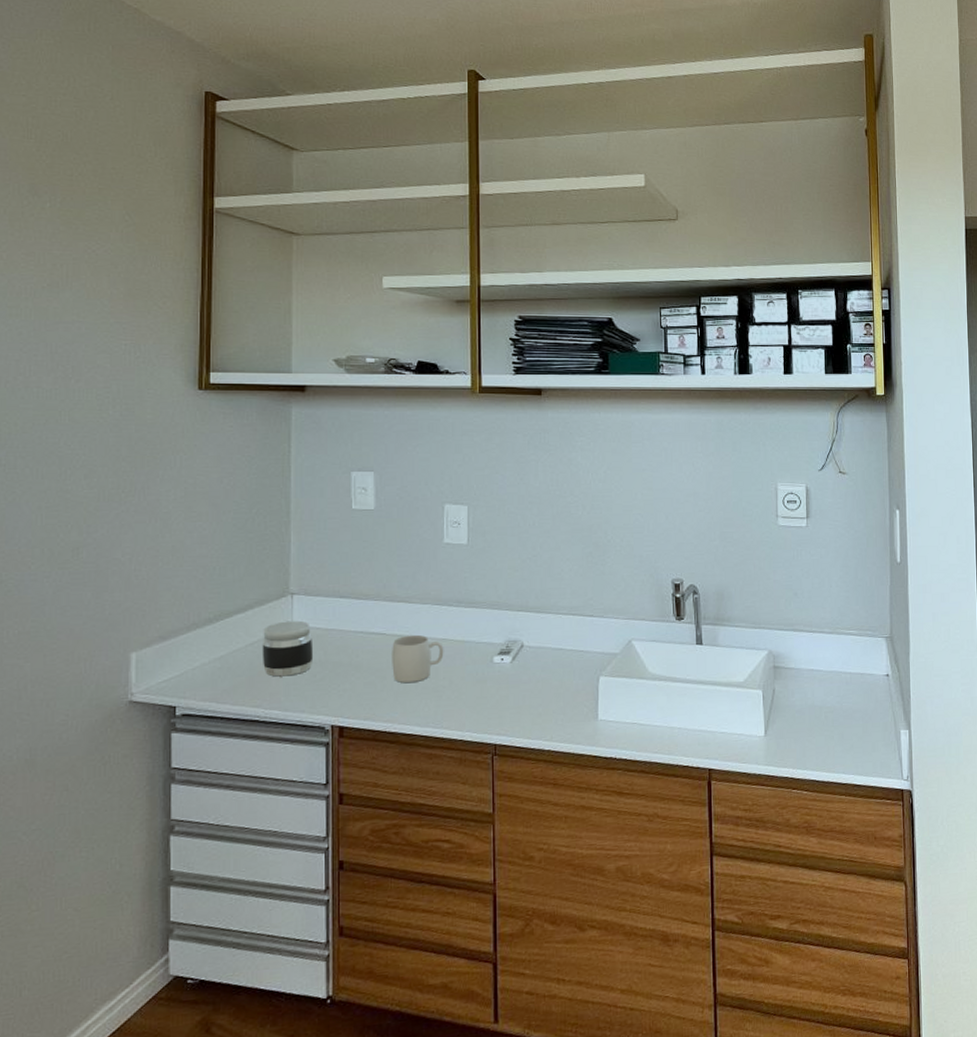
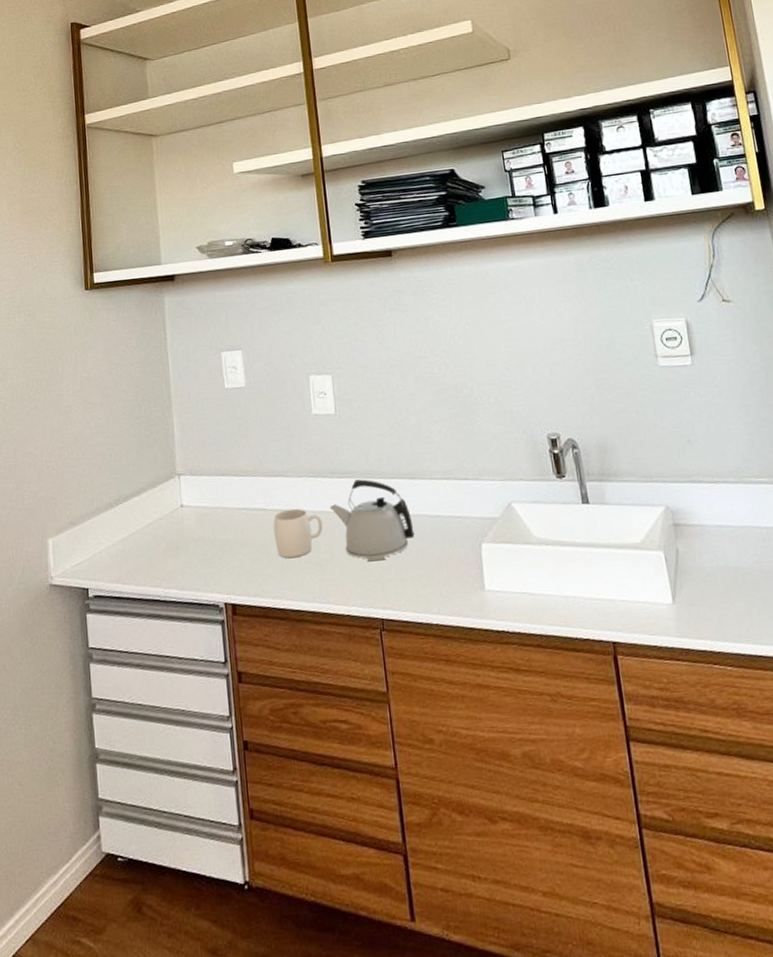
jar: present [262,620,314,677] -> none [156,500,203,557]
kettle: none [452,610,536,690] -> present [329,479,415,562]

